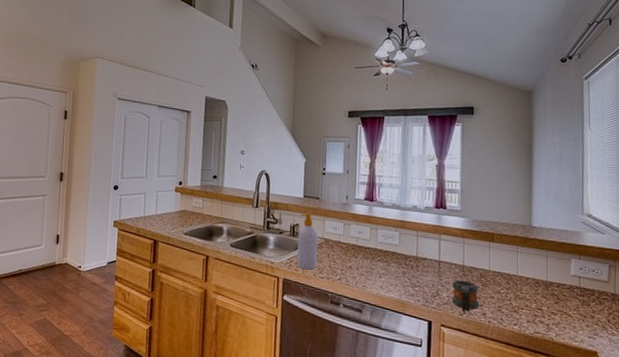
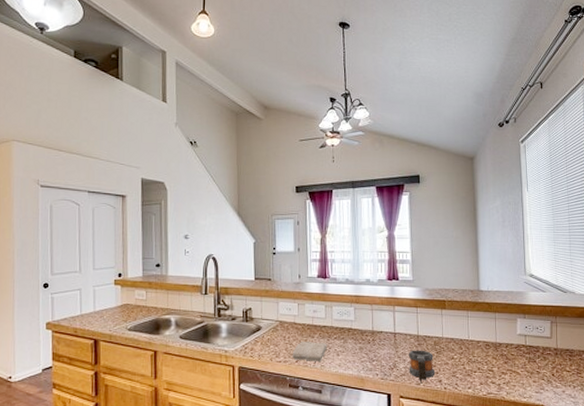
soap bottle: present [296,213,318,270] -> none [251,296,273,355]
washcloth: none [335,260,370,282] -> present [292,342,327,361]

